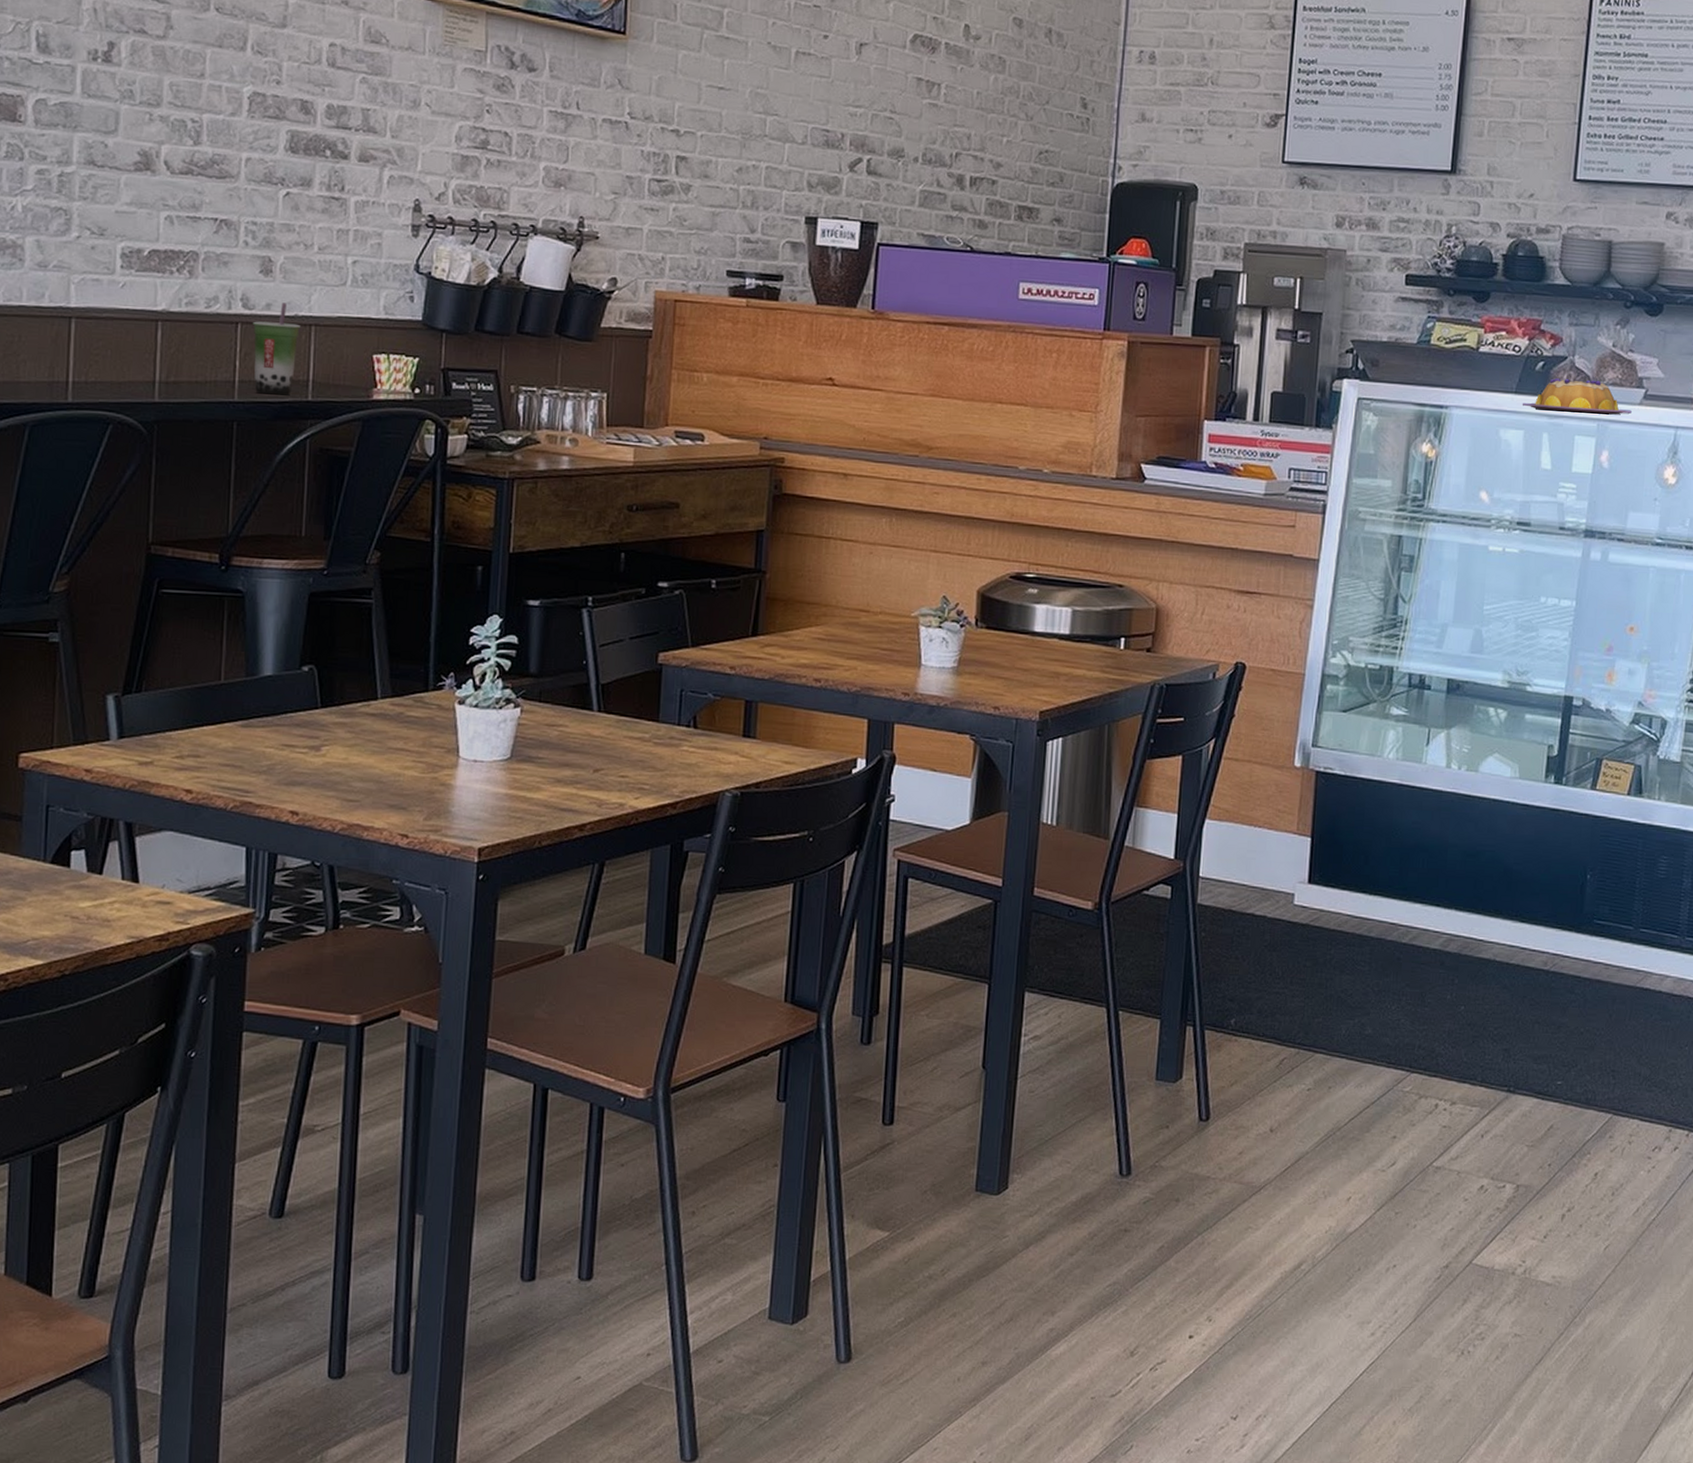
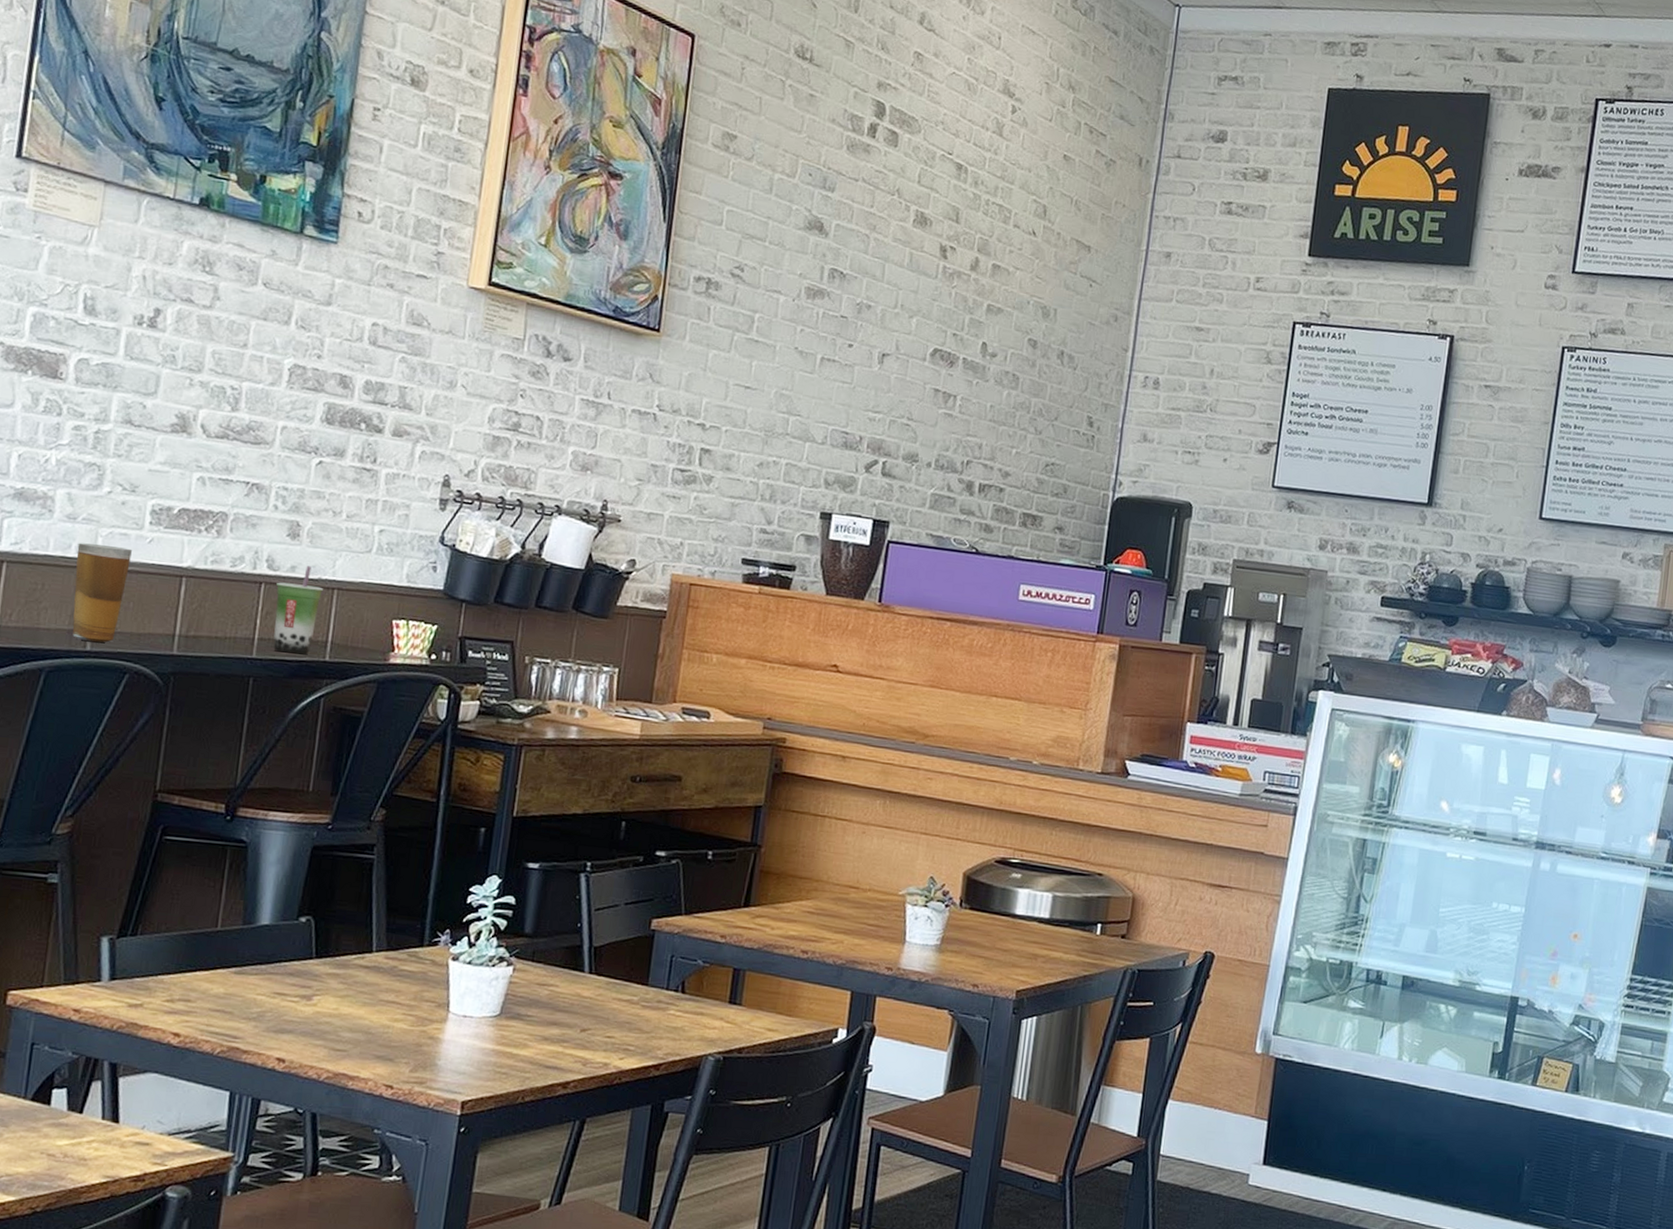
beverage cup: none [50,291,105,394] -> present [72,543,132,643]
cake: present [1523,378,1632,415] -> none [1484,700,1584,737]

